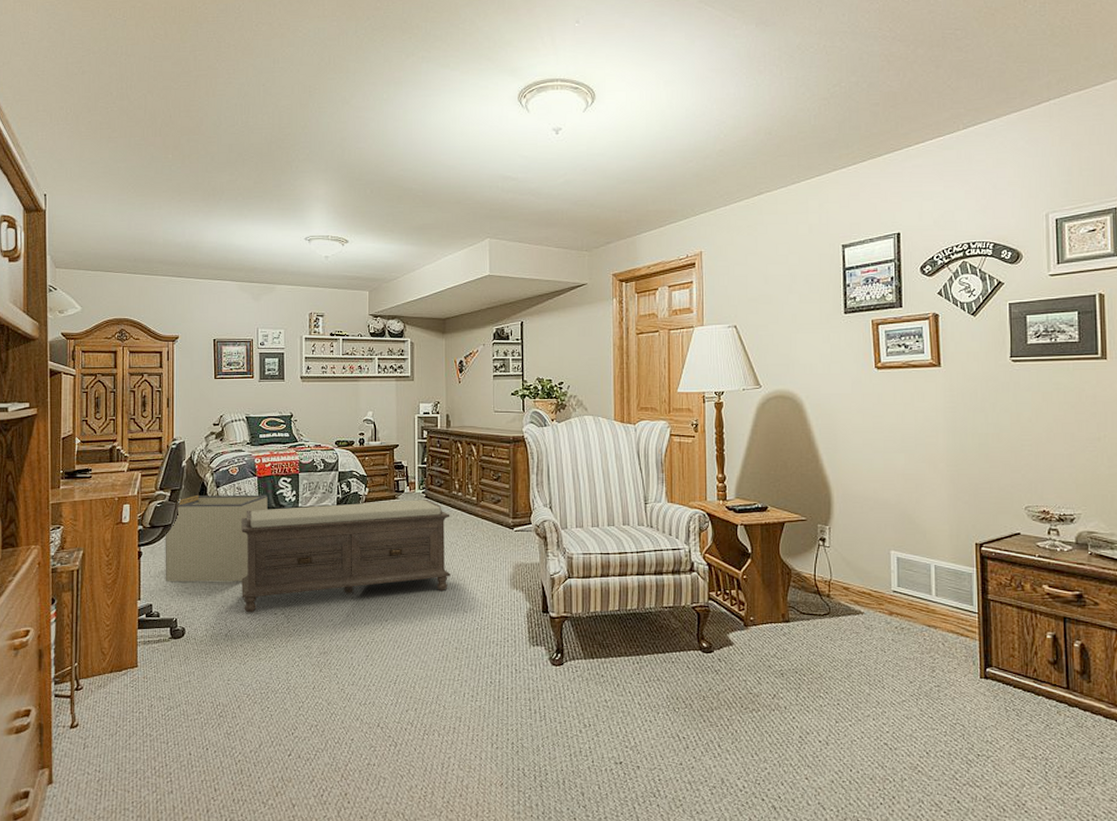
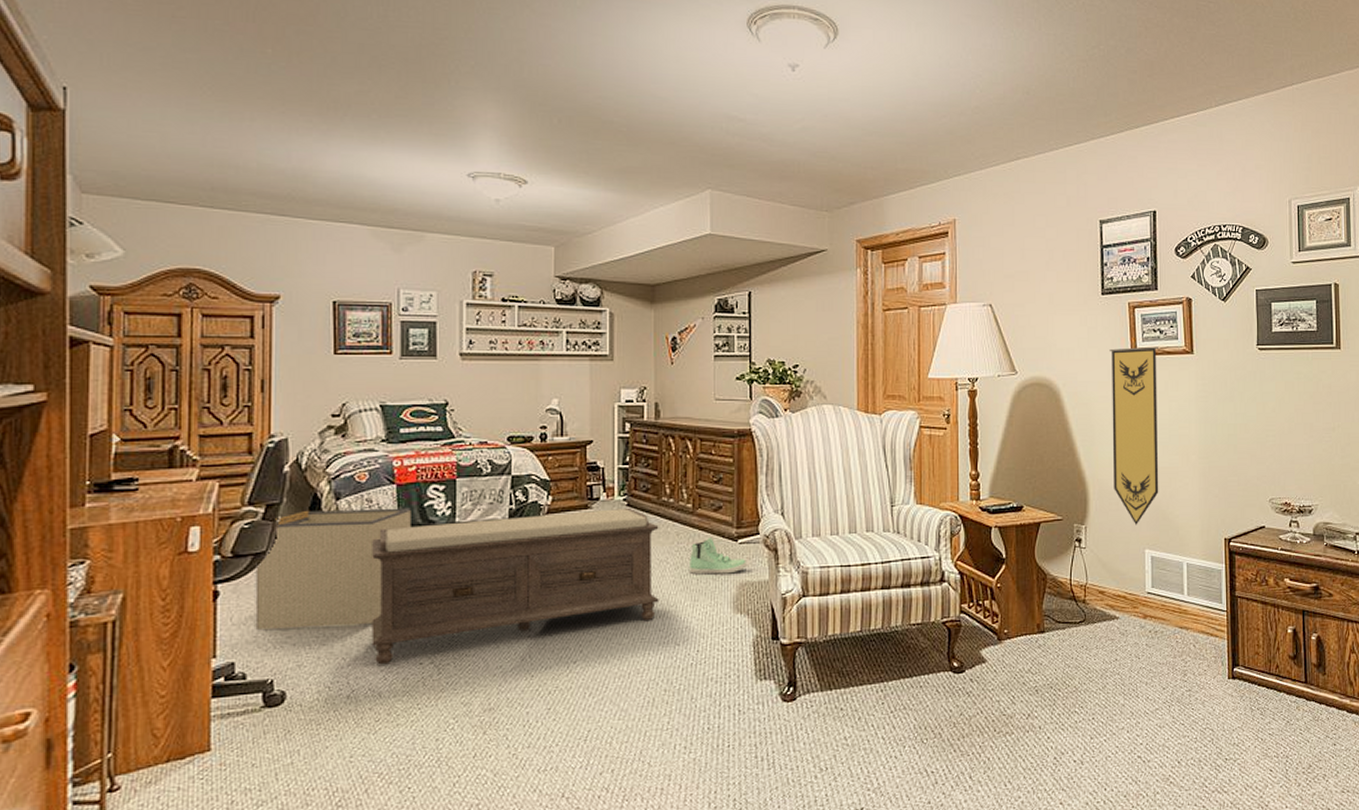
sneaker: none [475,525,522,556] -> present [689,538,748,575]
pennant: none [852,360,905,528] -> present [1109,346,1159,525]

